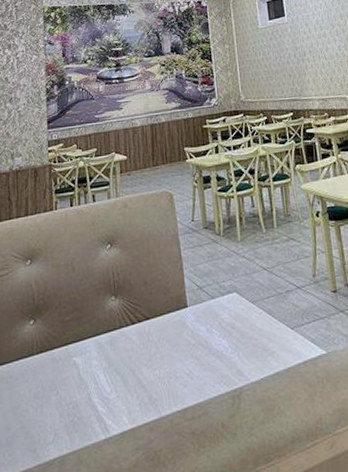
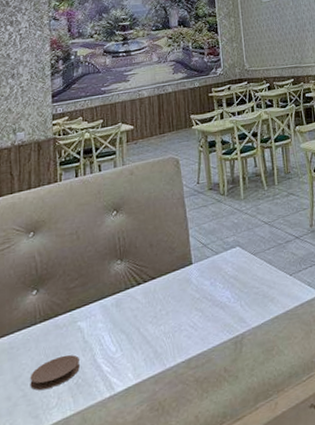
coaster: none [27,390,75,424] -> present [30,354,80,390]

